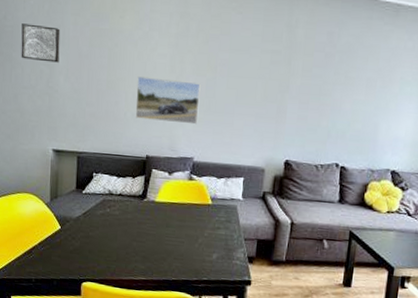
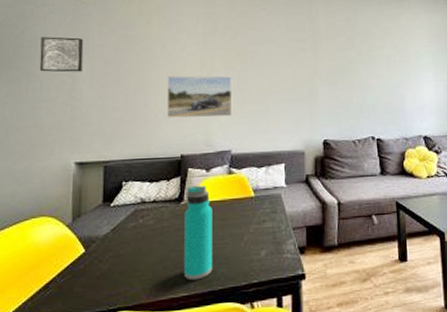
water bottle: none [143,185,172,269] -> present [184,185,213,281]

